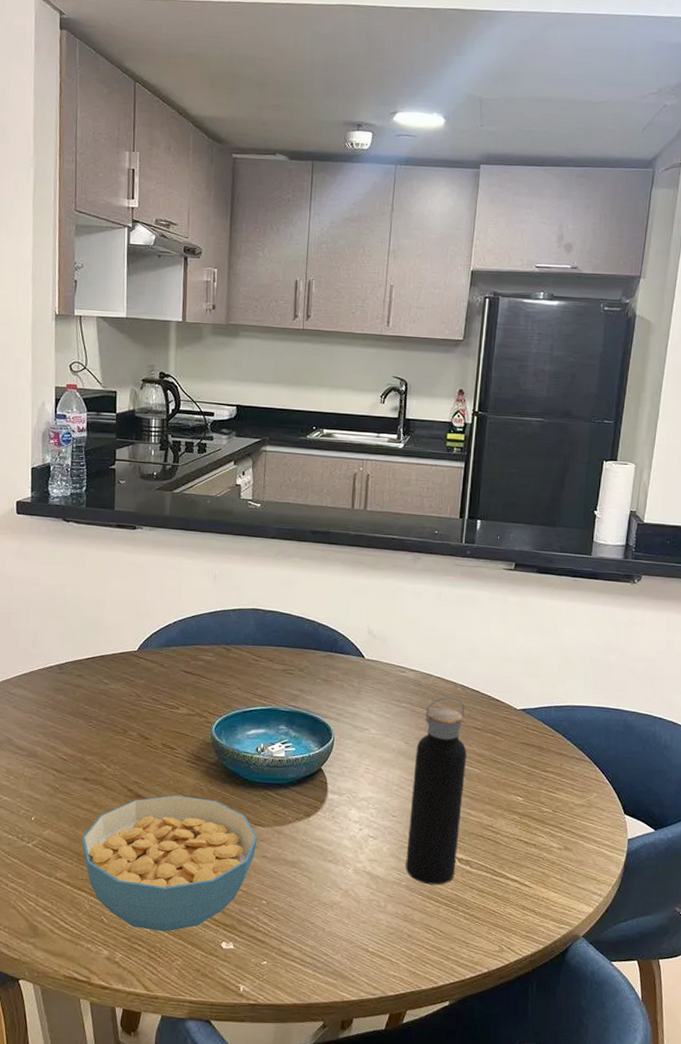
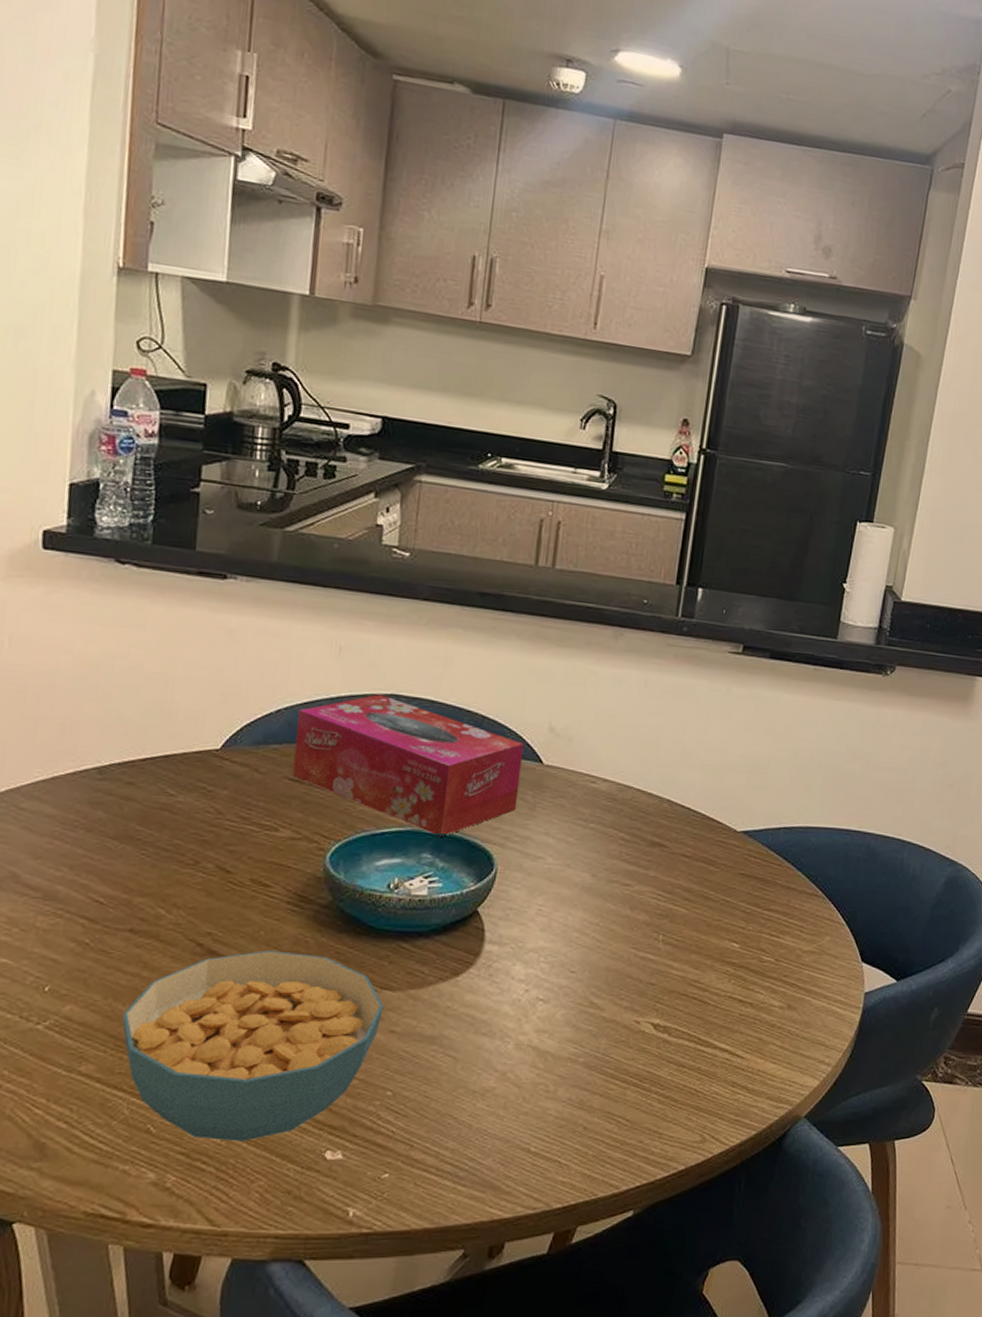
tissue box: none [186,609,350,713] -> present [292,694,524,837]
water bottle: present [405,697,467,885] -> none [584,815,672,1060]

